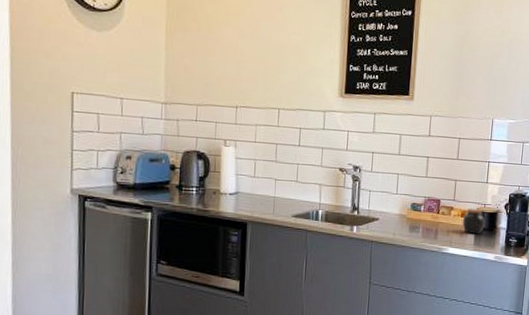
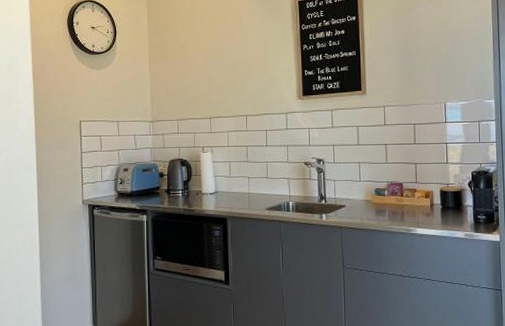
jar: present [462,208,485,233] -> none [427,188,450,213]

